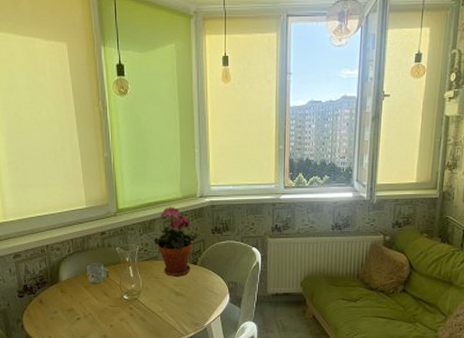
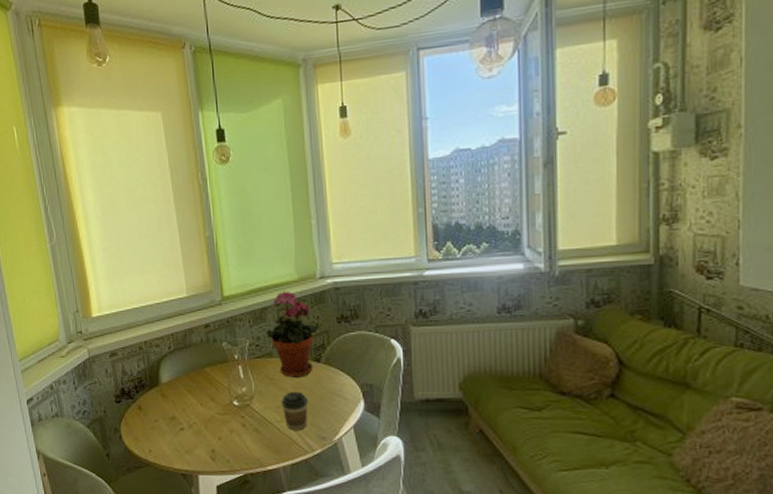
mug: present [87,262,109,283] -> none [190,361,216,386]
coffee cup: none [163,287,185,319] -> present [281,391,308,431]

